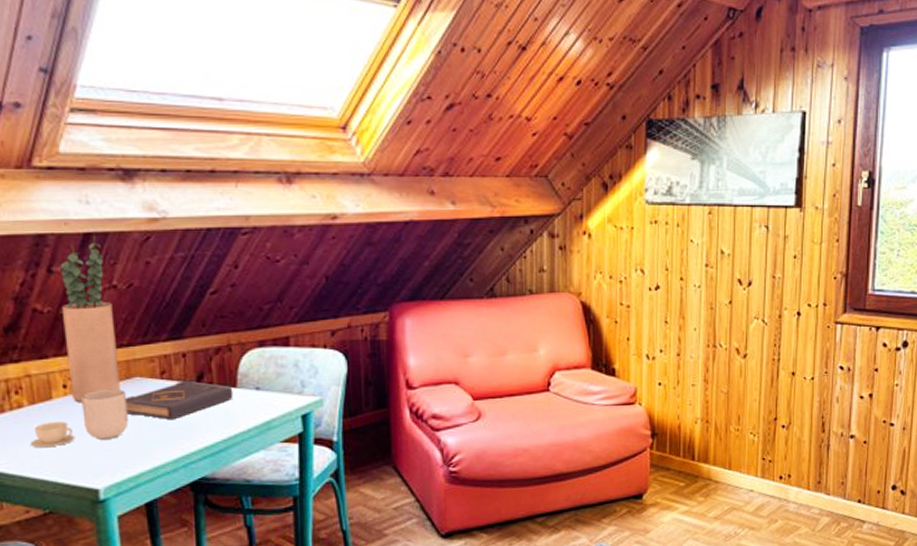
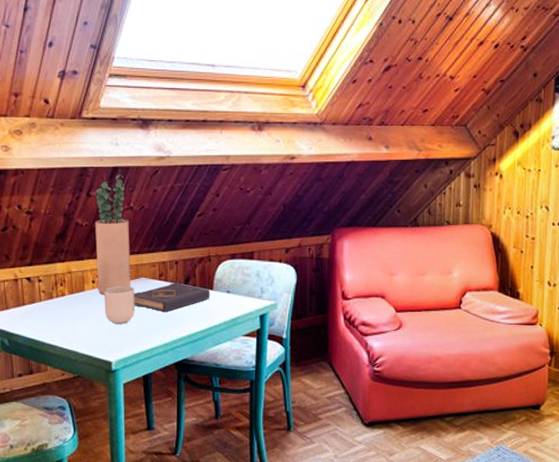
teacup: present [31,422,76,447] -> none [69,308,98,326]

